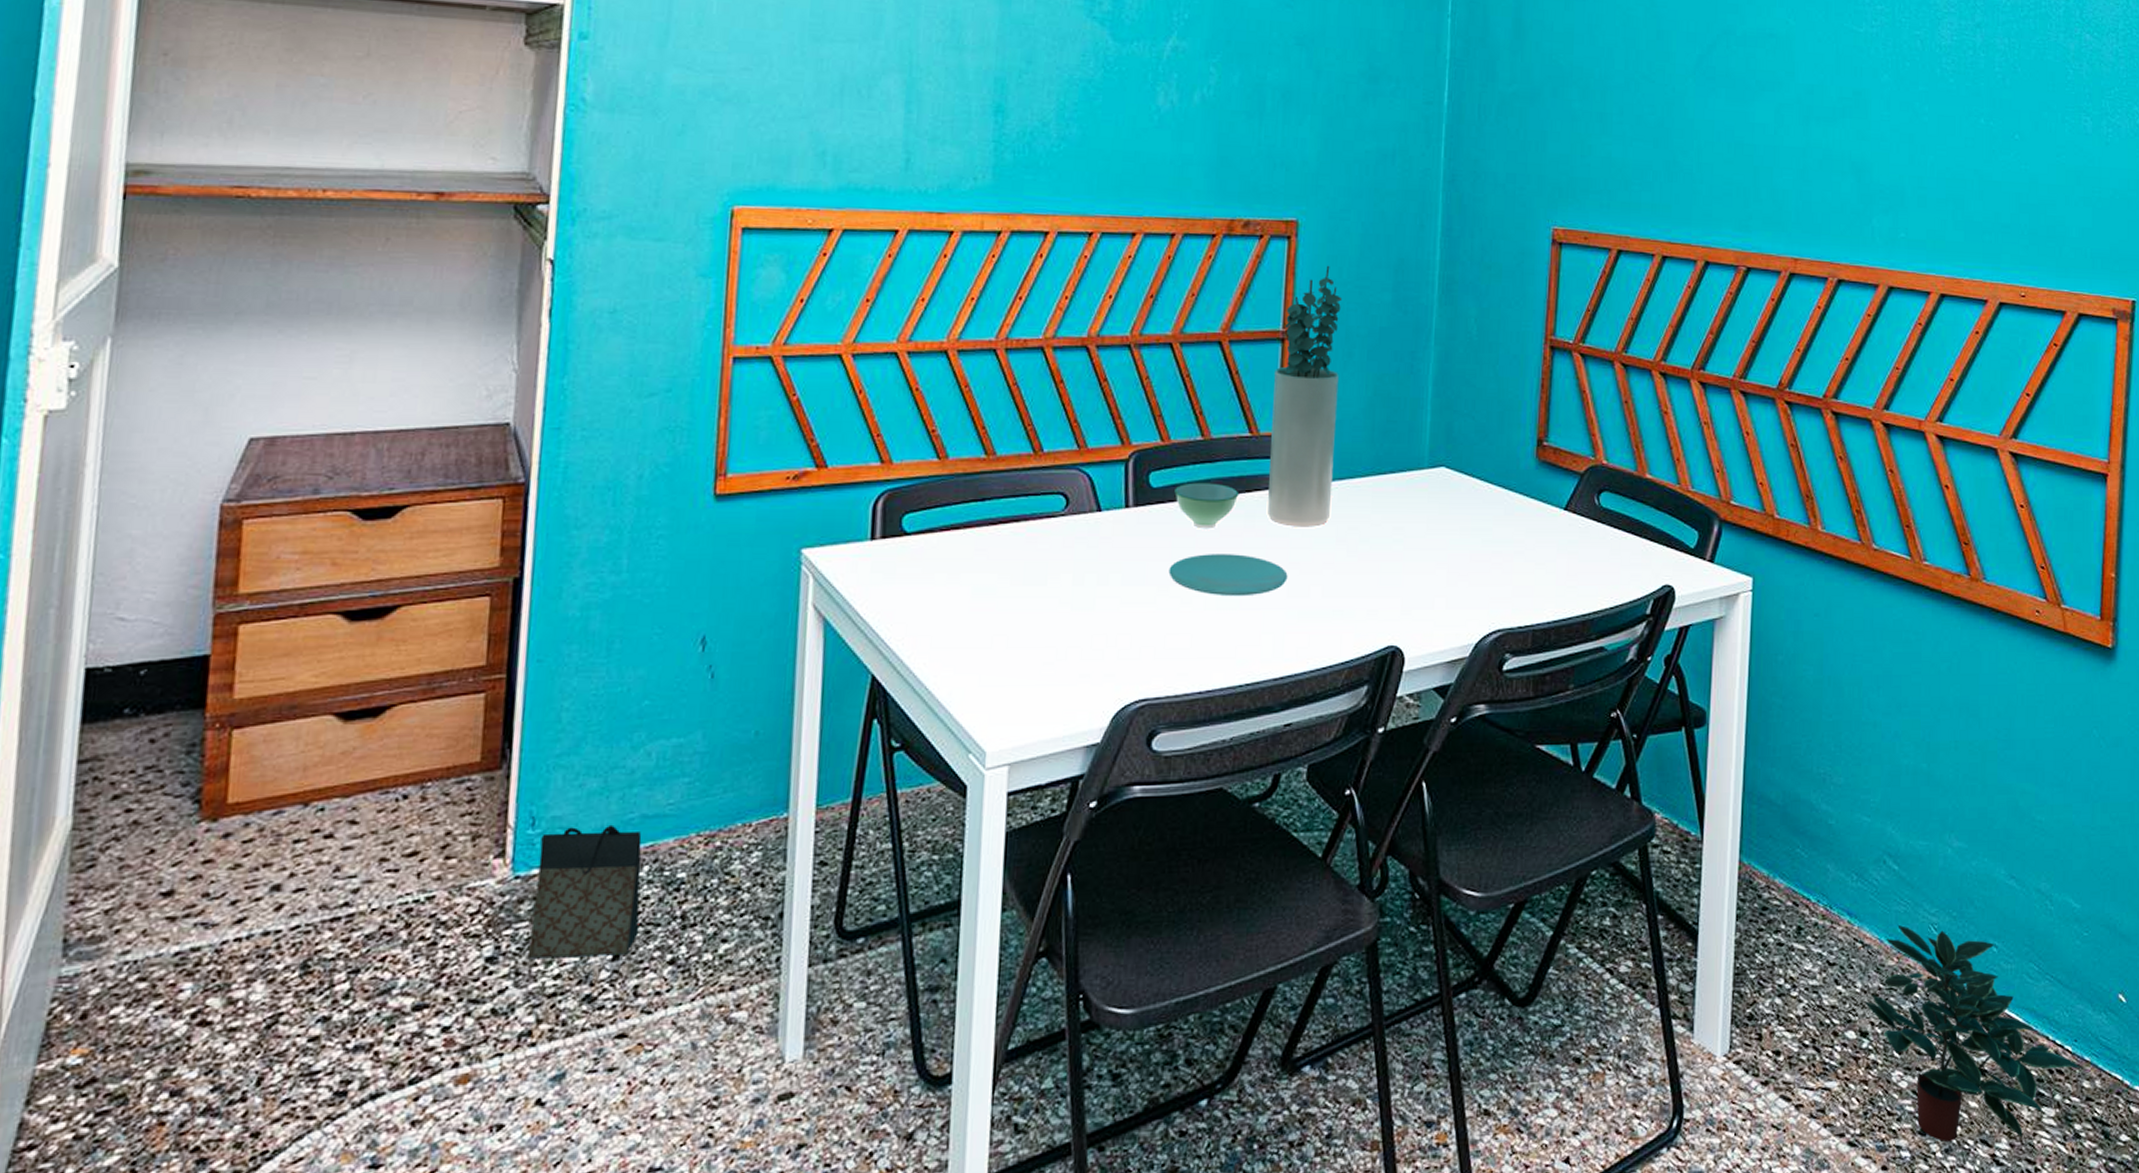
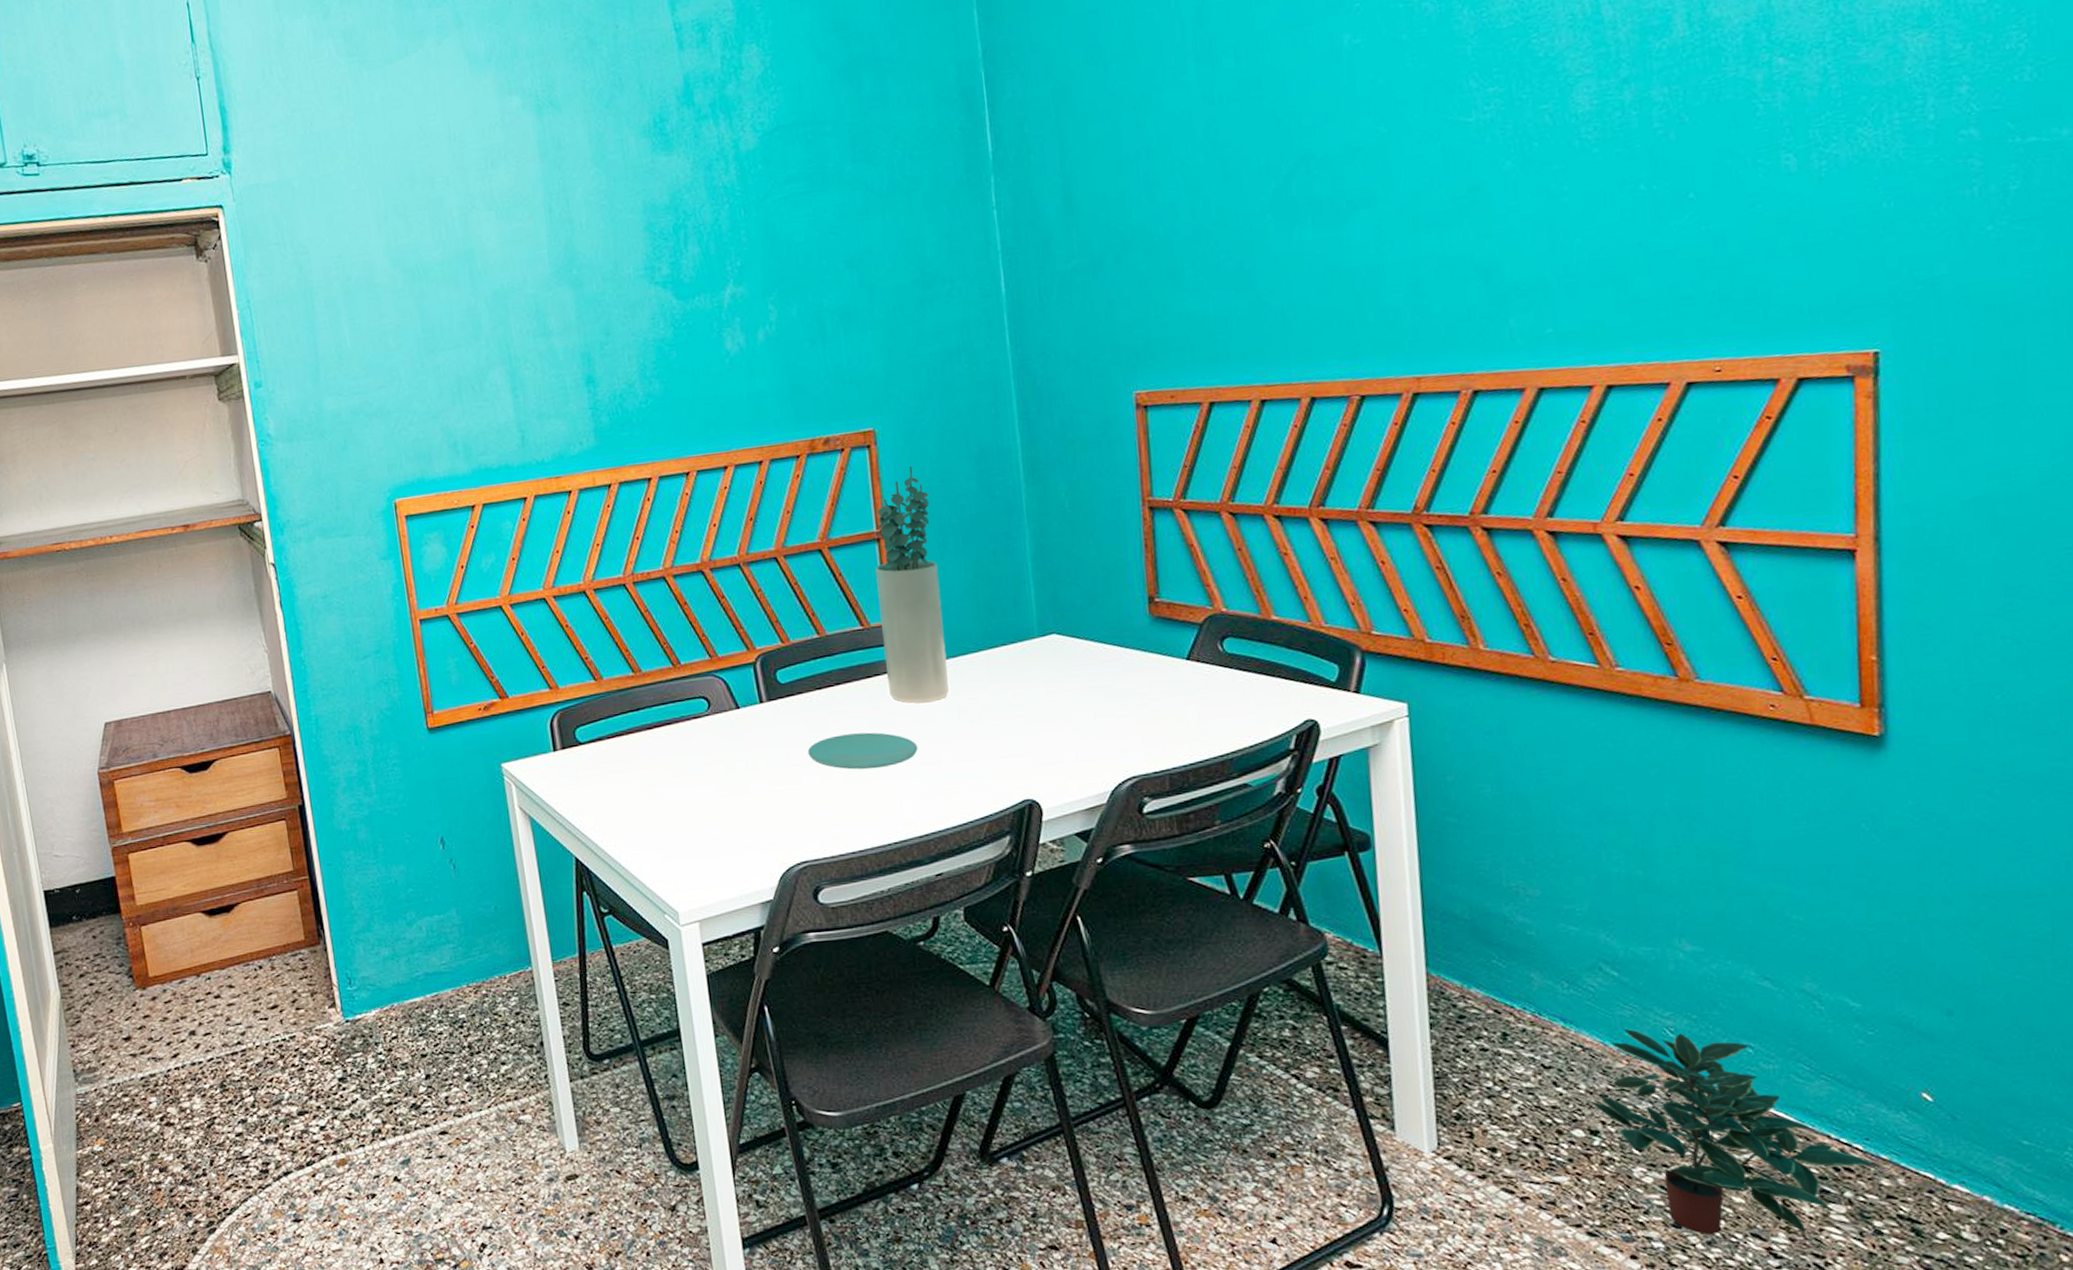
bag: present [528,824,642,960] -> none [357,981,440,1079]
bowl: present [1174,482,1240,530] -> none [801,673,861,715]

